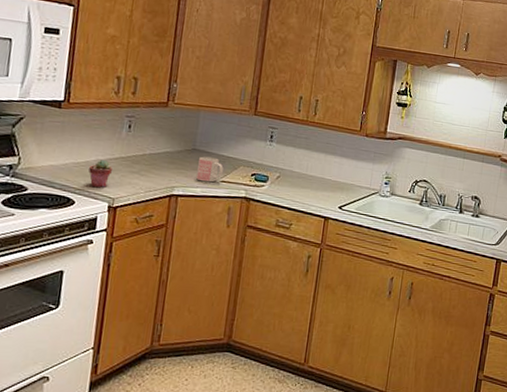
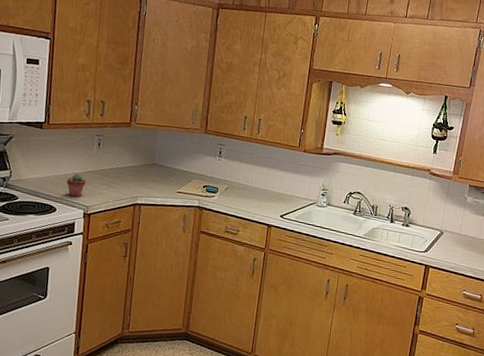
mug: present [196,156,224,183] -> none [156,170,179,193]

